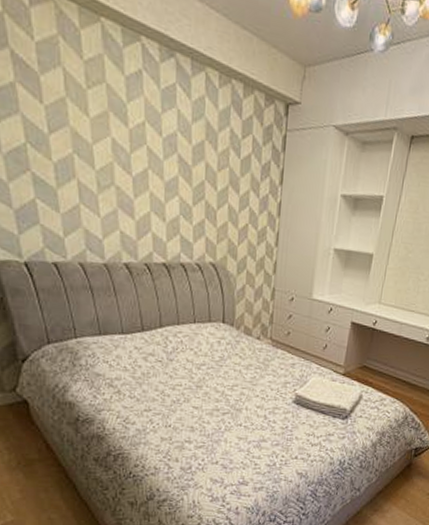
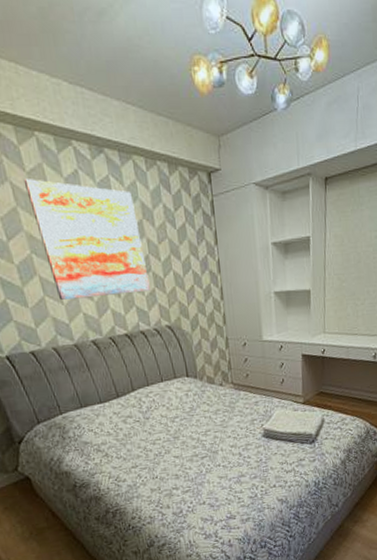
wall art: none [78,68,200,221] -> present [23,179,150,300]

